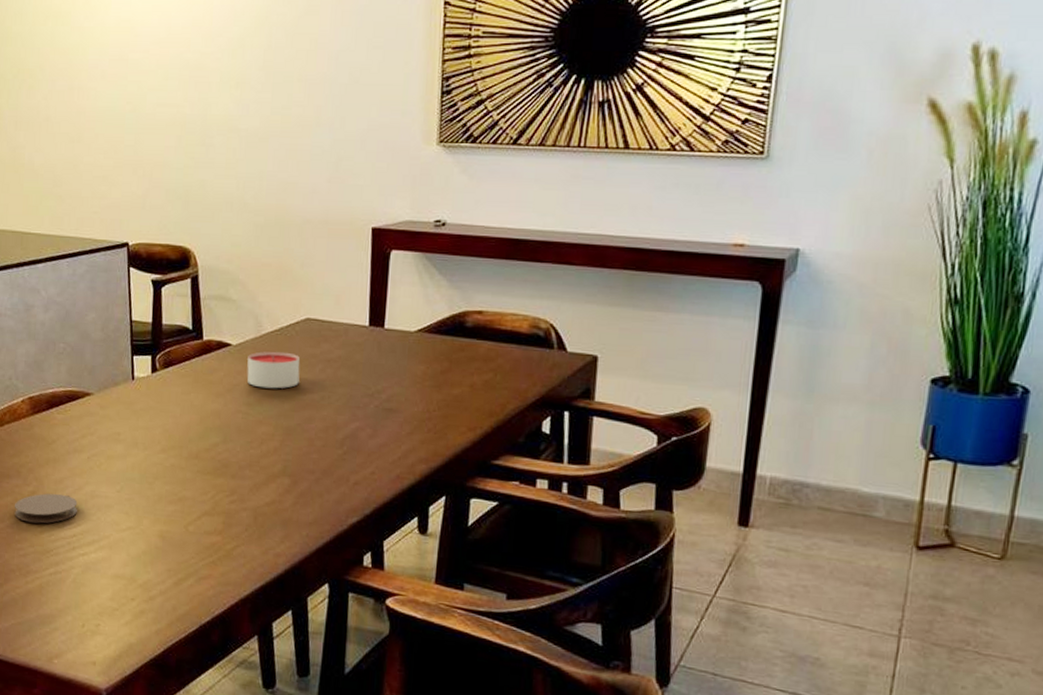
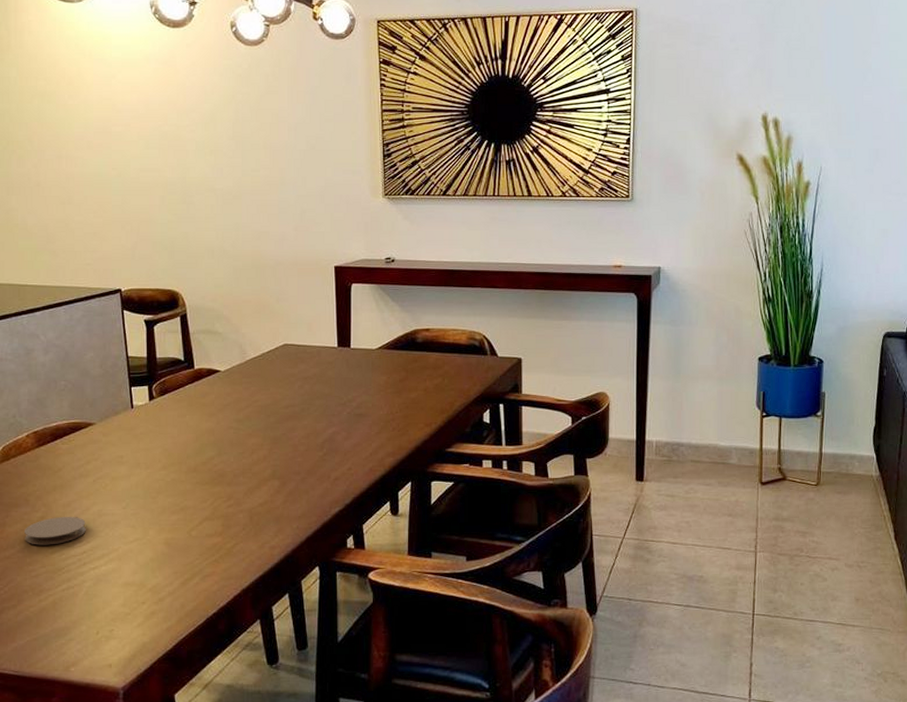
candle: present [247,351,300,389] -> none [235,373,282,406]

